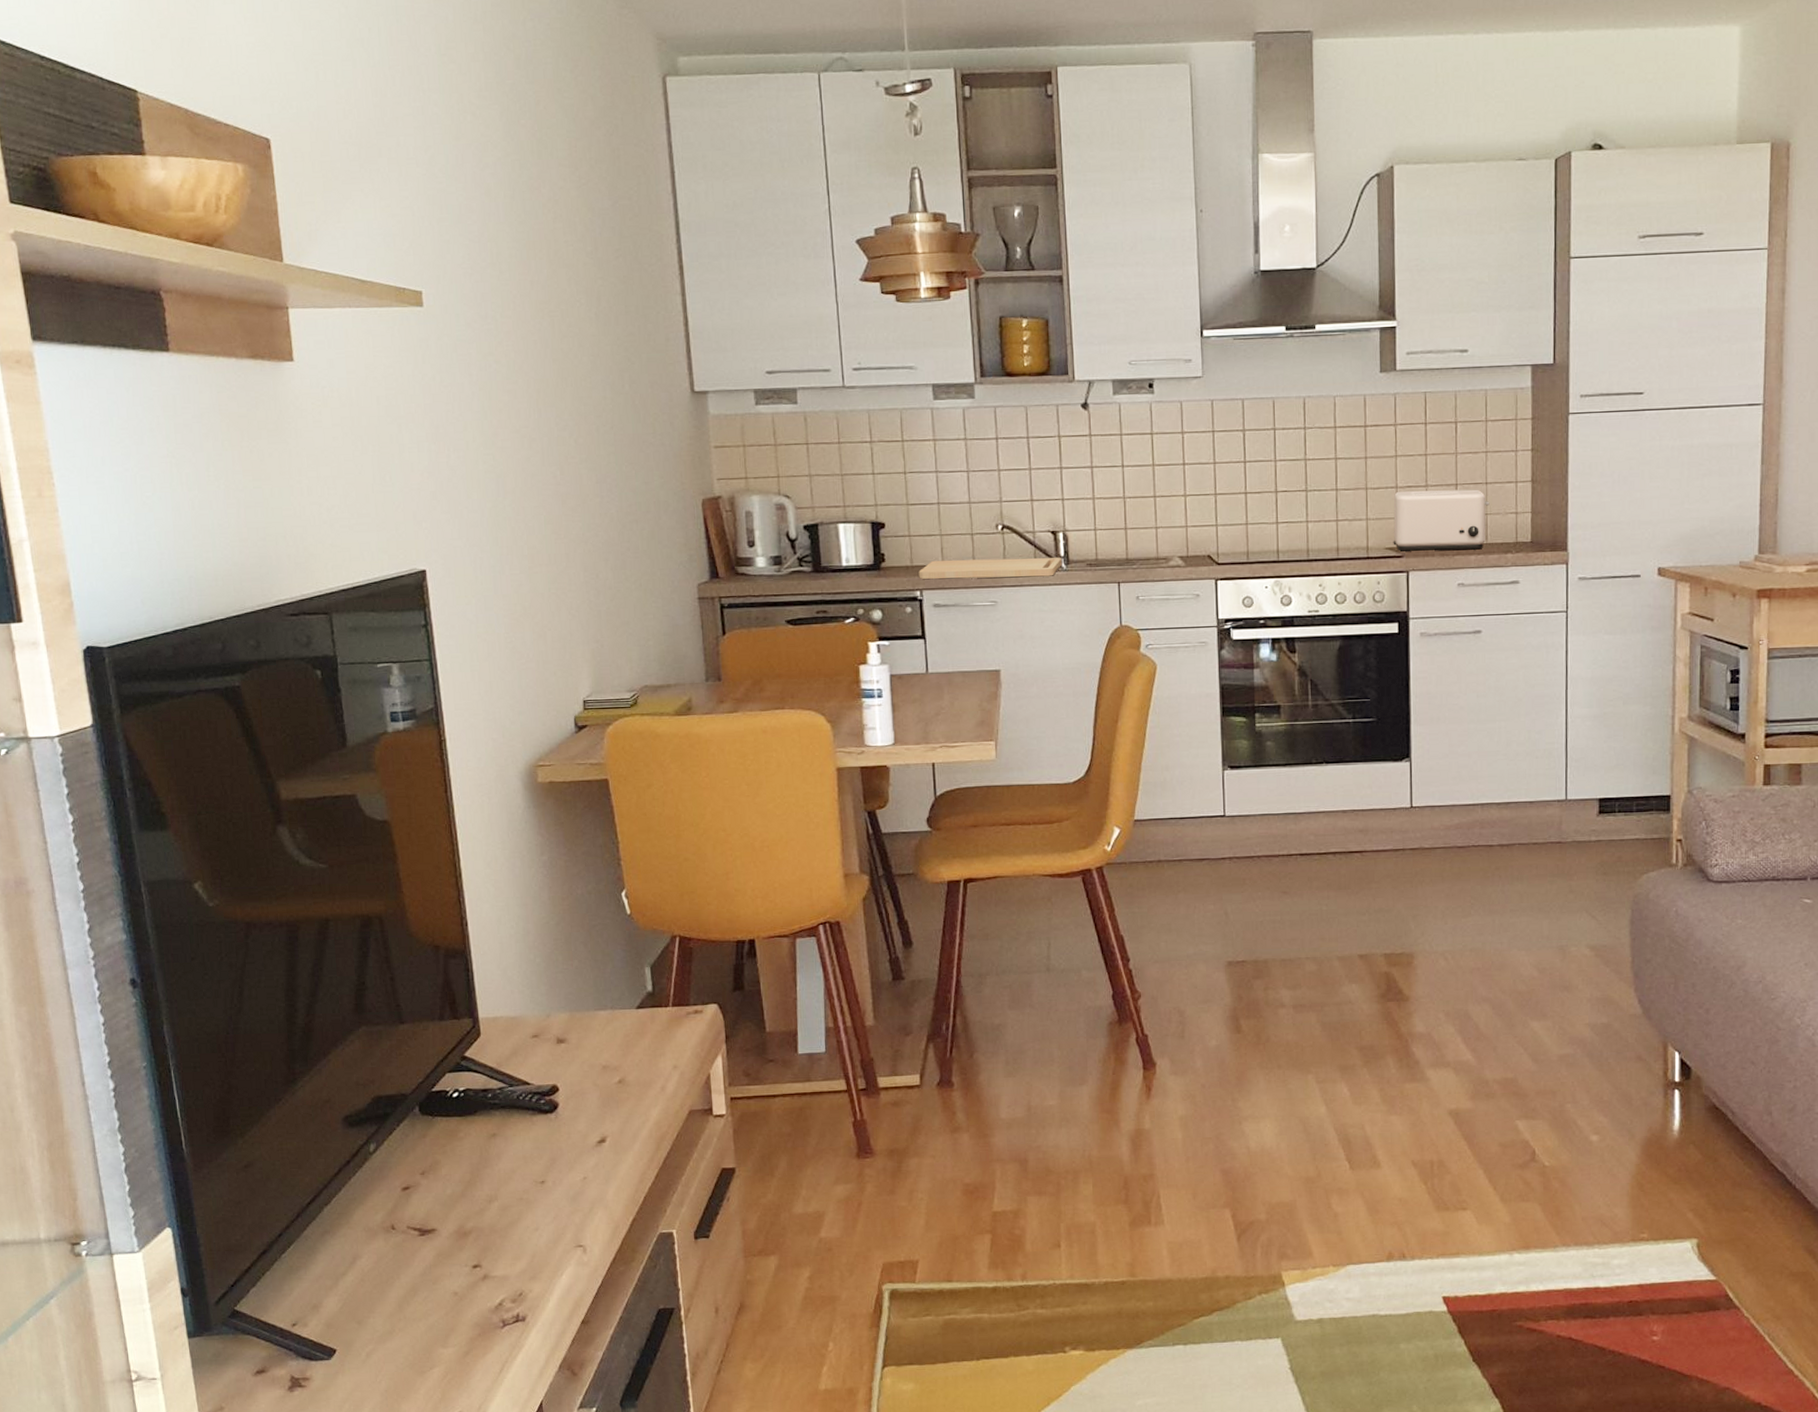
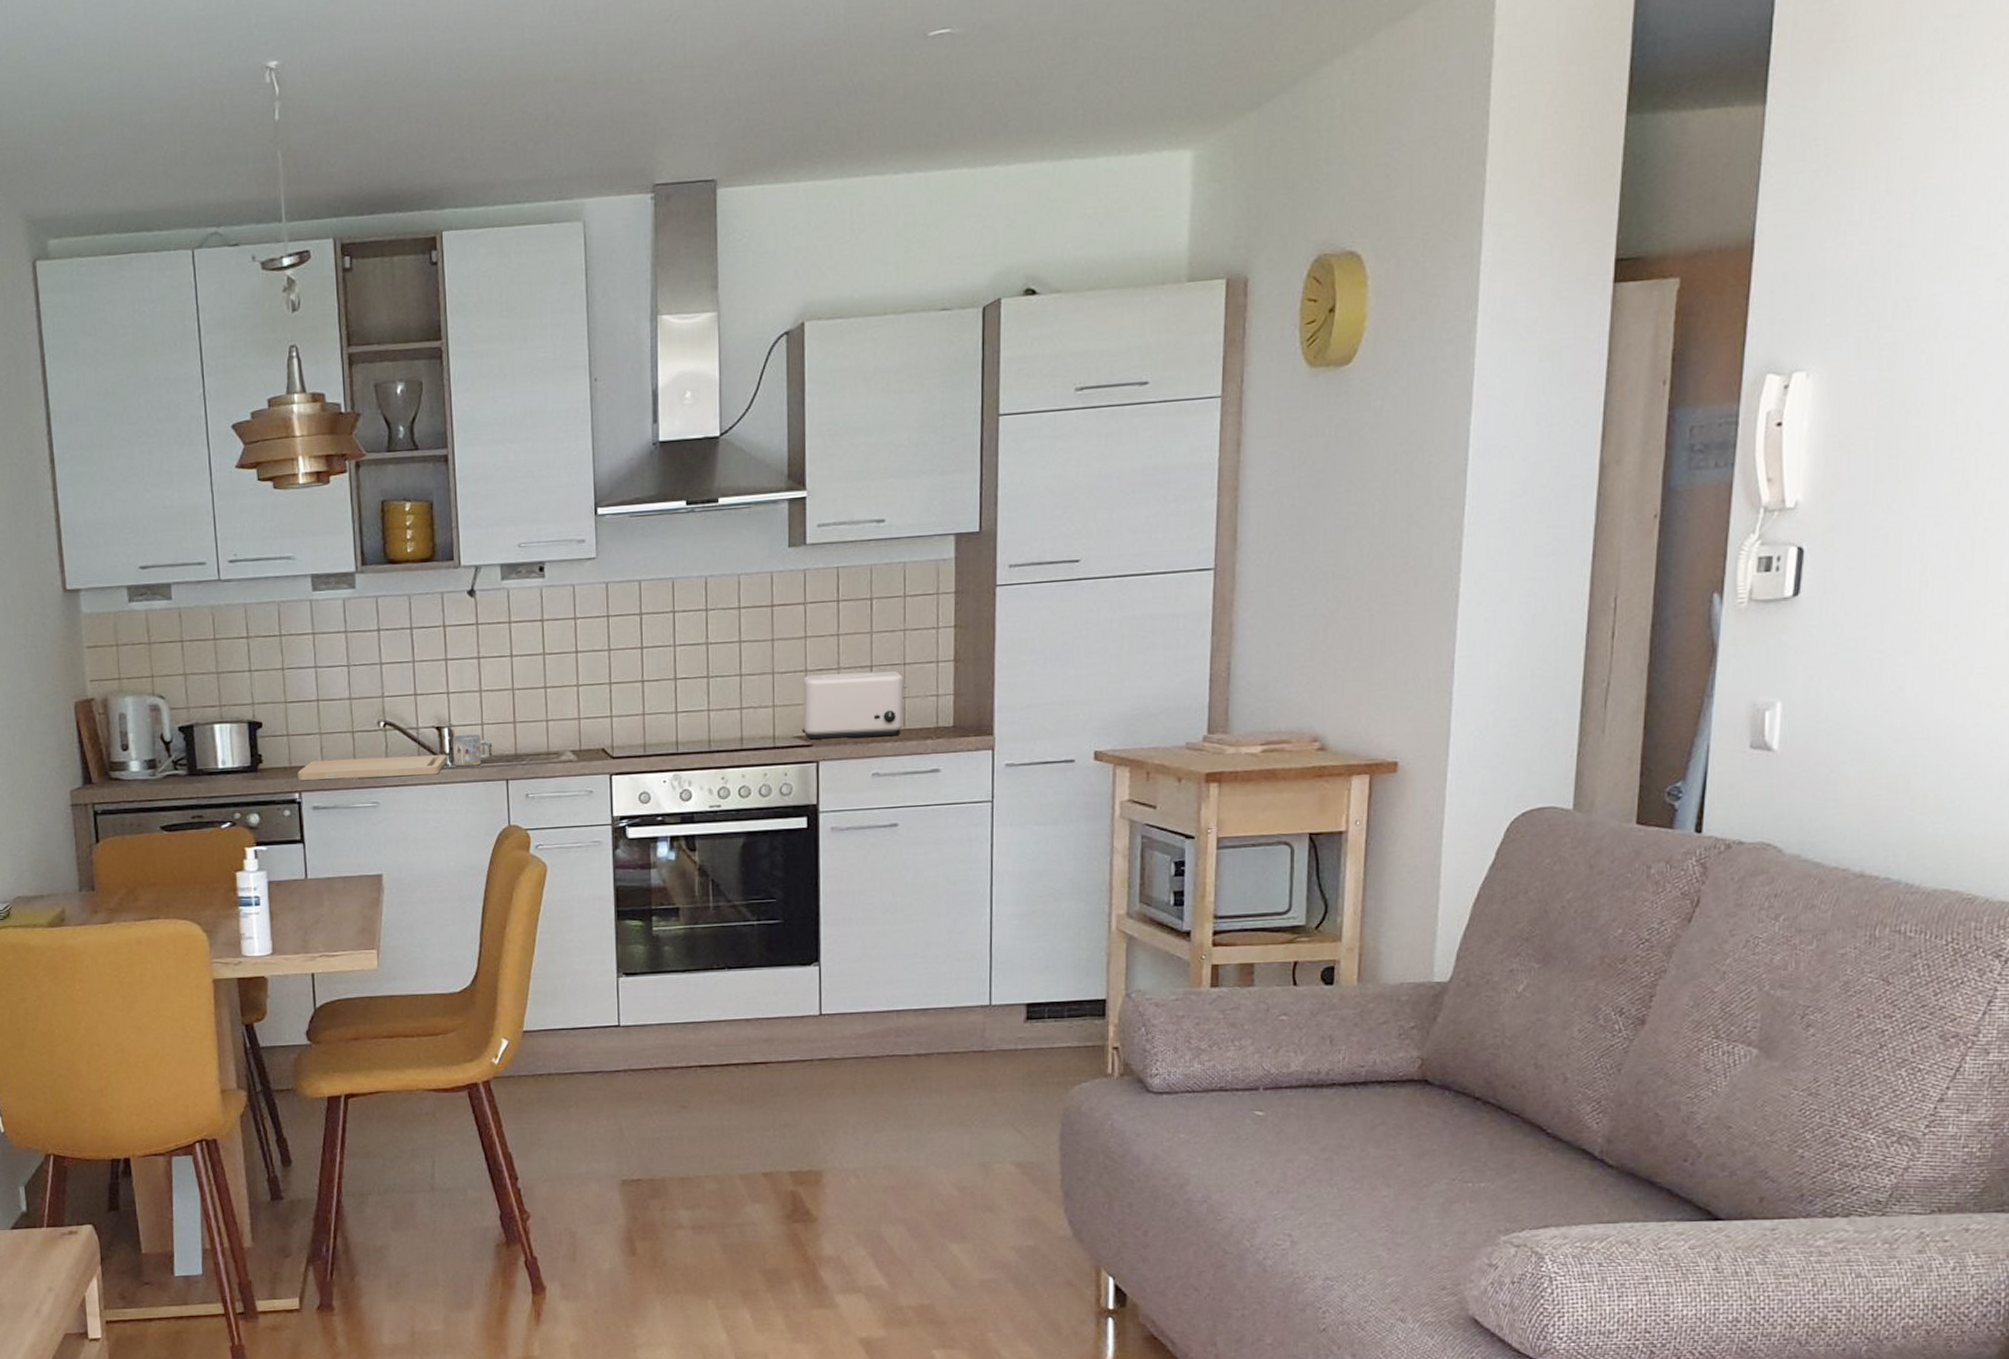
mug: none [1066,538,1105,569] -> present [452,733,493,767]

